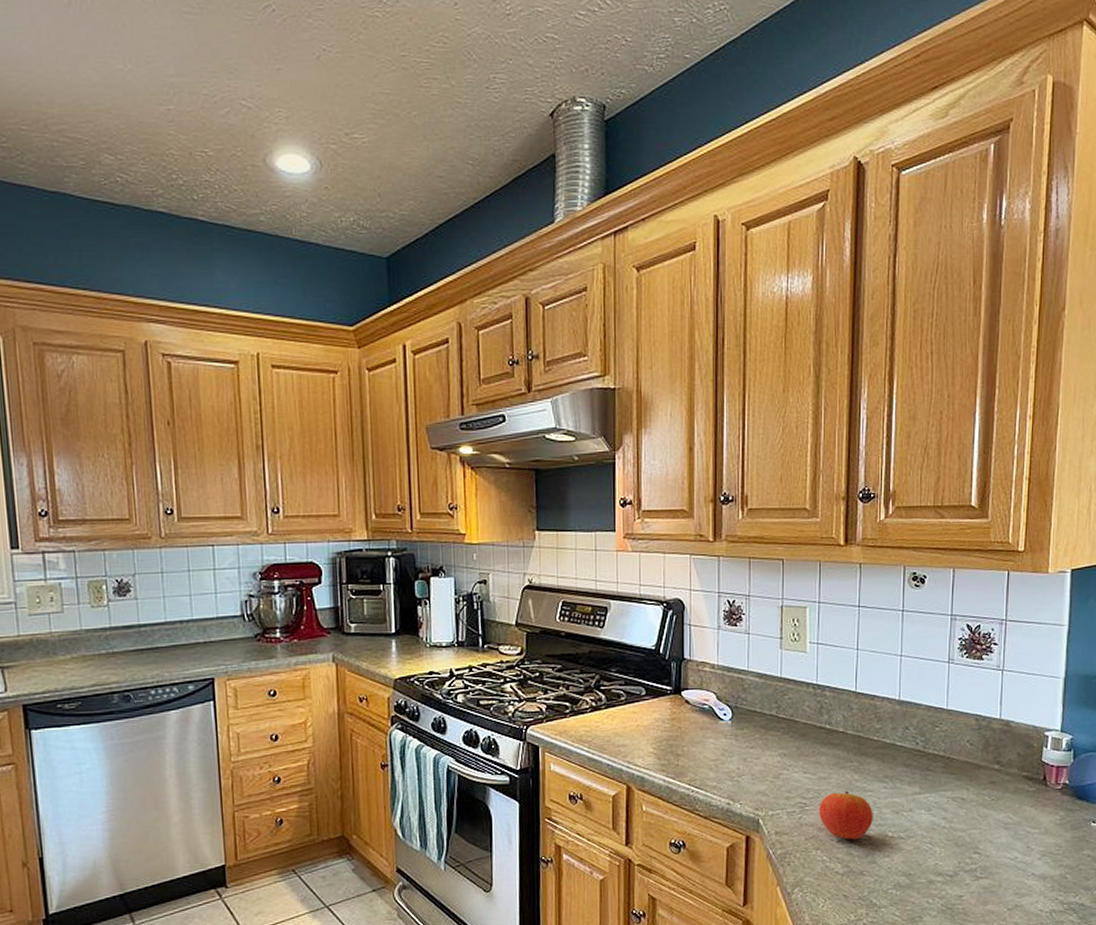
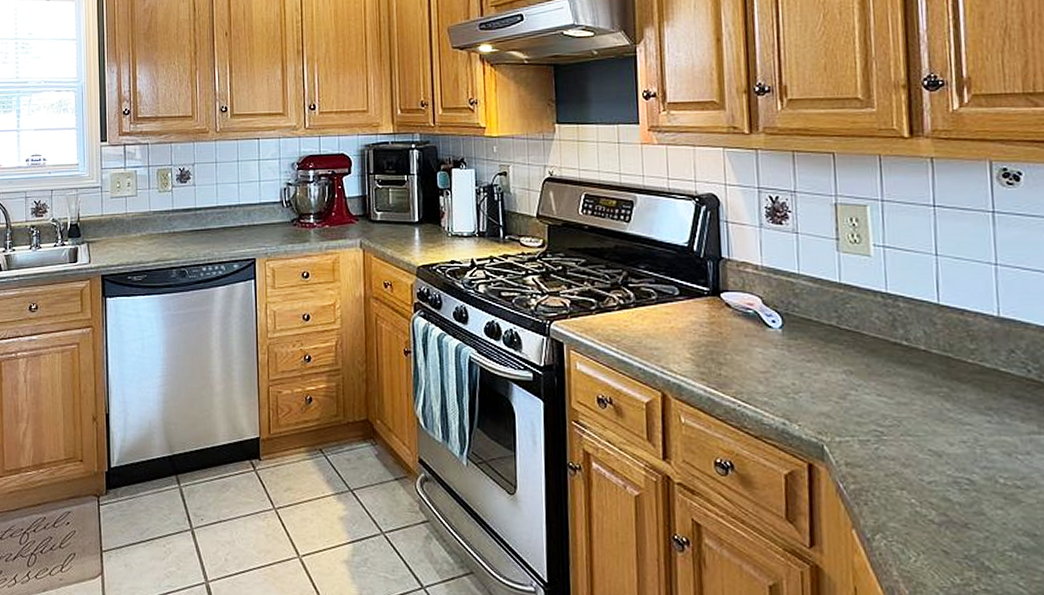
apple: present [819,790,873,840] -> none [901,421,976,483]

